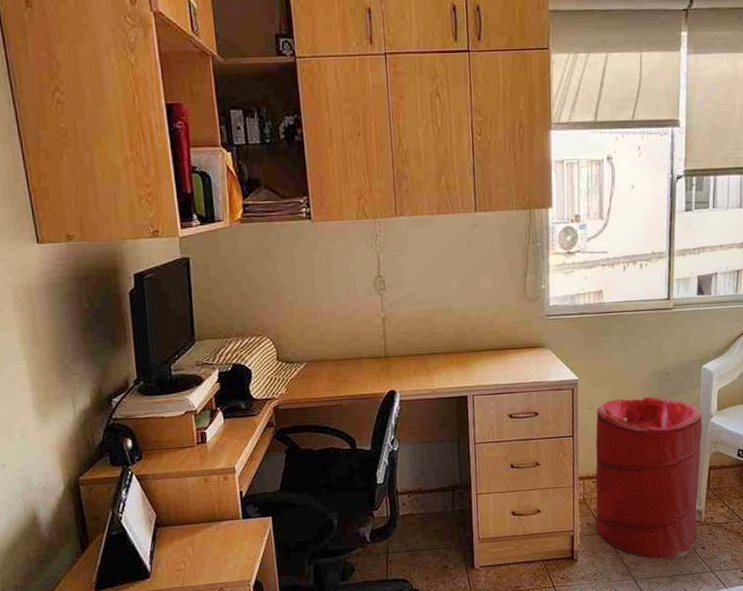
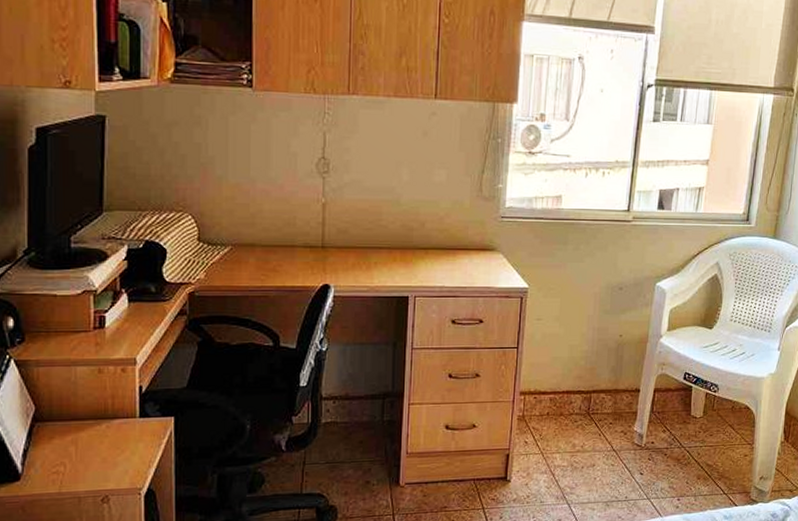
laundry hamper: present [595,396,703,559] -> none [534,311,652,484]

